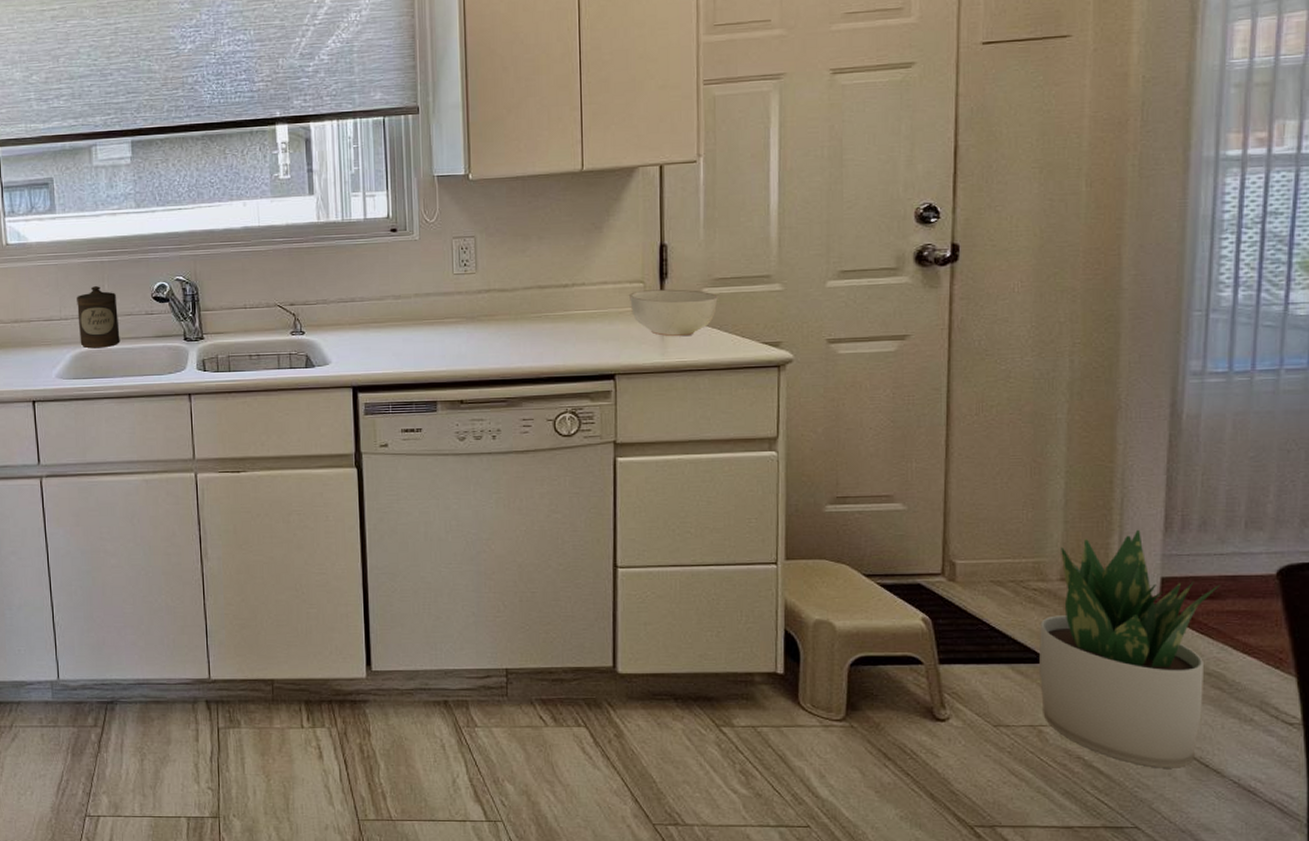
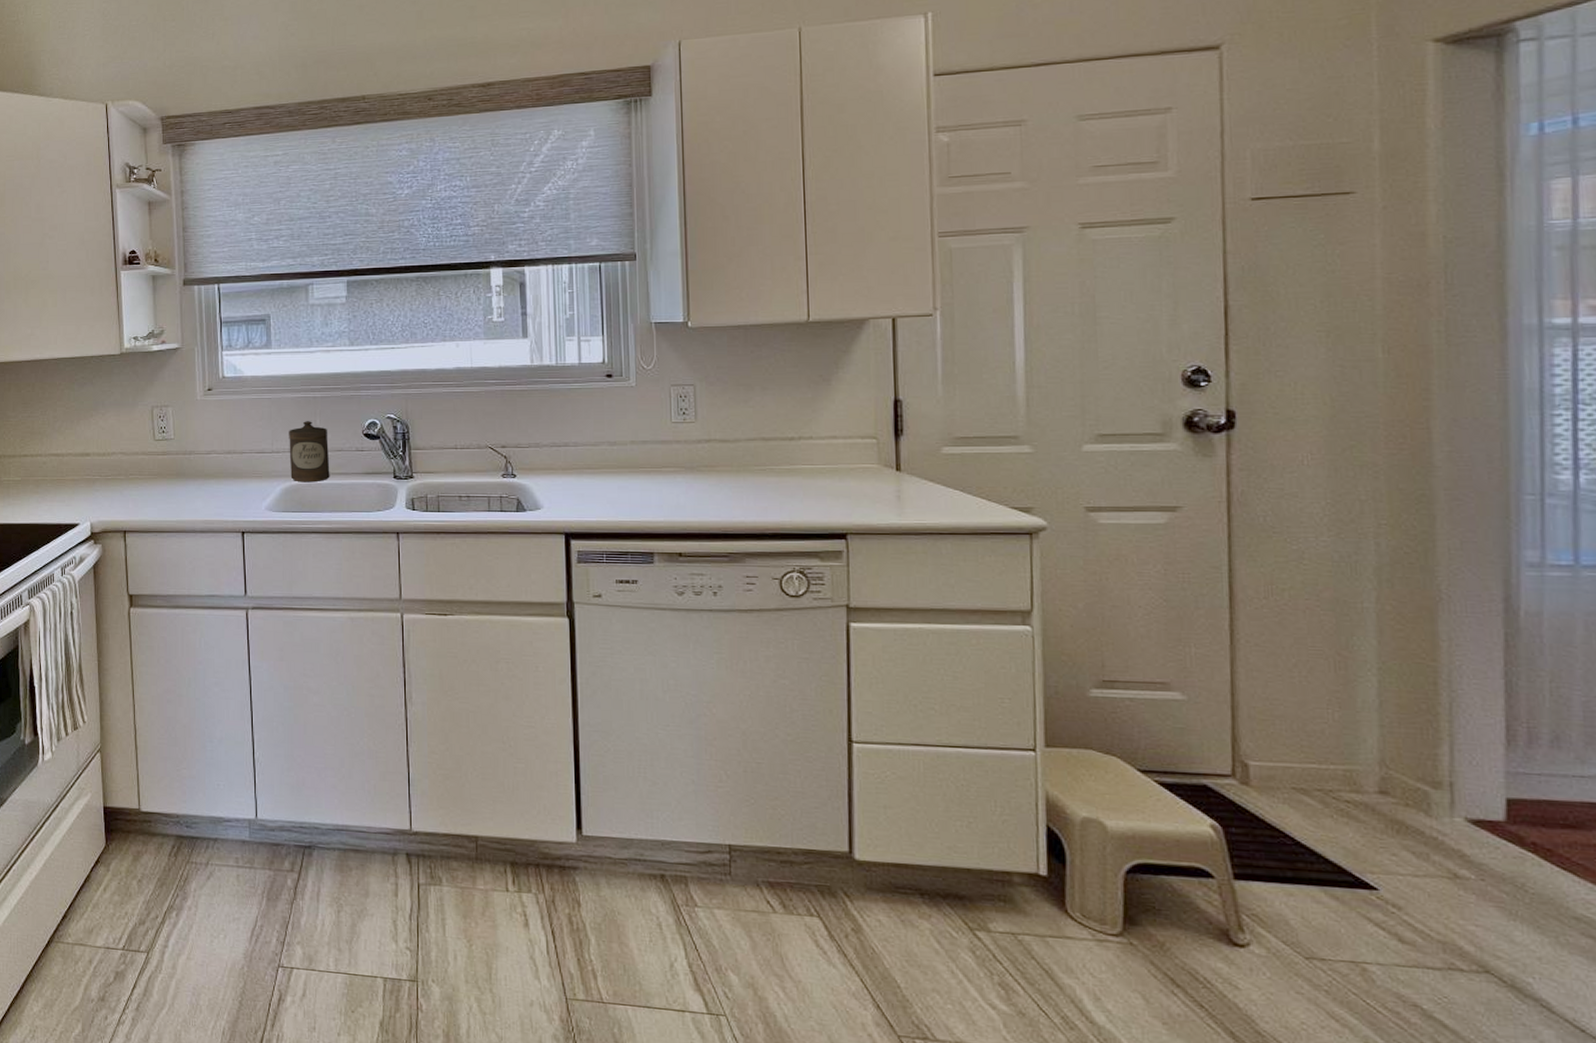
bowl: present [628,289,718,337] -> none [860,446,960,497]
planter: present [1038,529,1220,768] -> none [1356,740,1583,1030]

